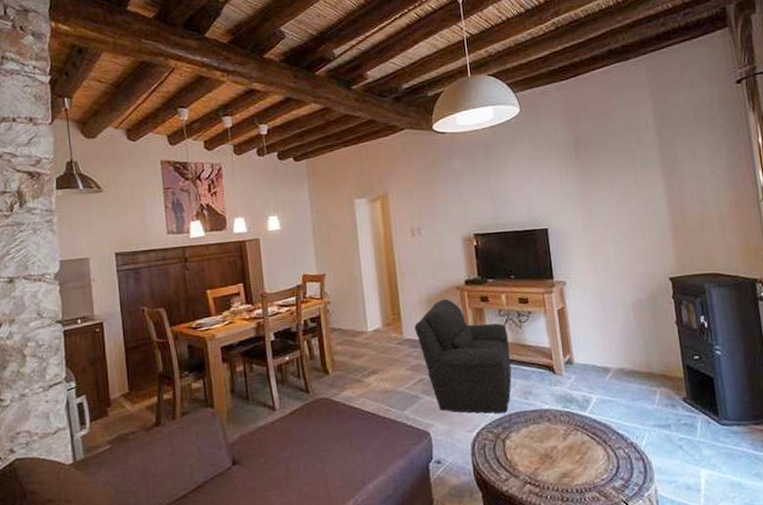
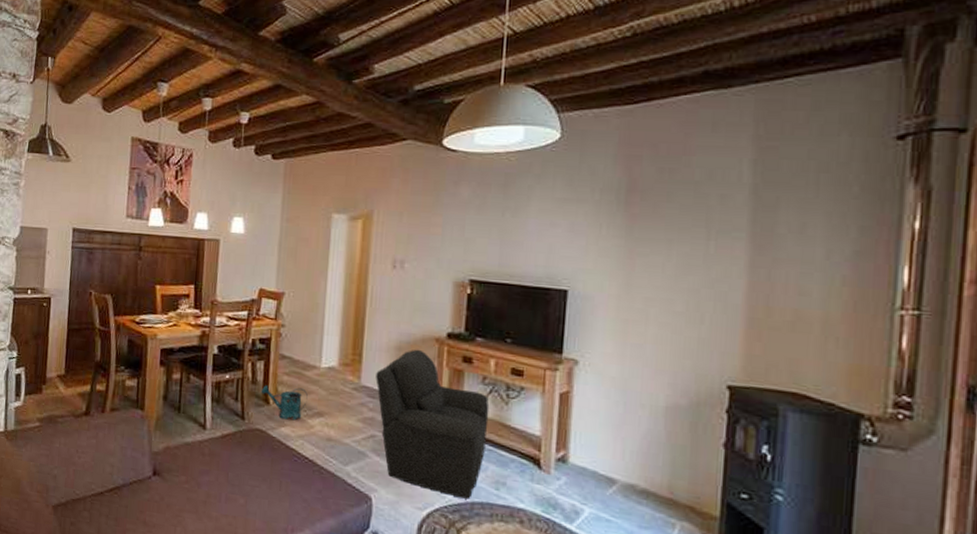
watering can: none [319,353,361,384] -> present [261,385,308,421]

